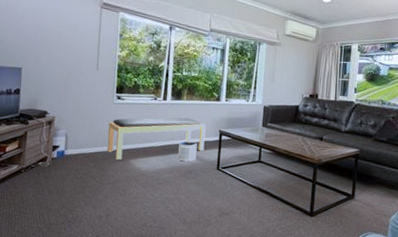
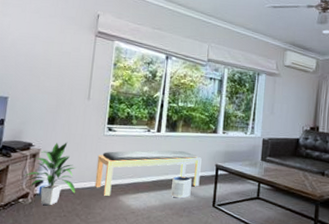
indoor plant: none [42,110,89,168] -> present [24,142,77,205]

